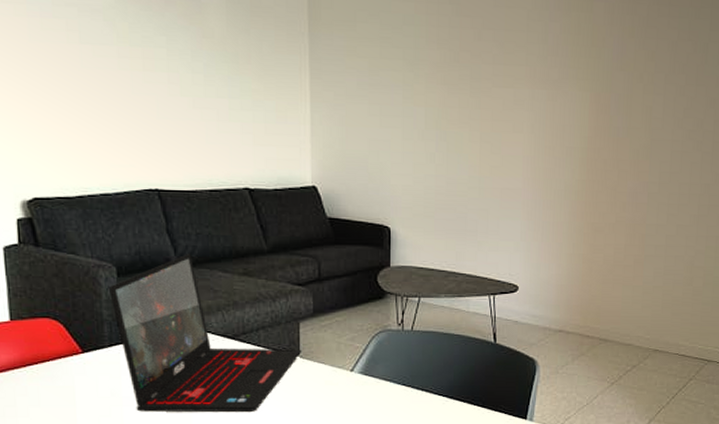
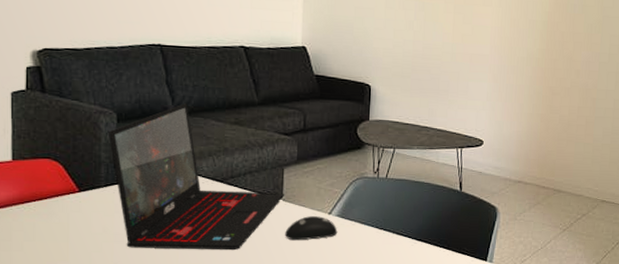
computer mouse: none [304,374,361,401] -> present [285,216,338,241]

